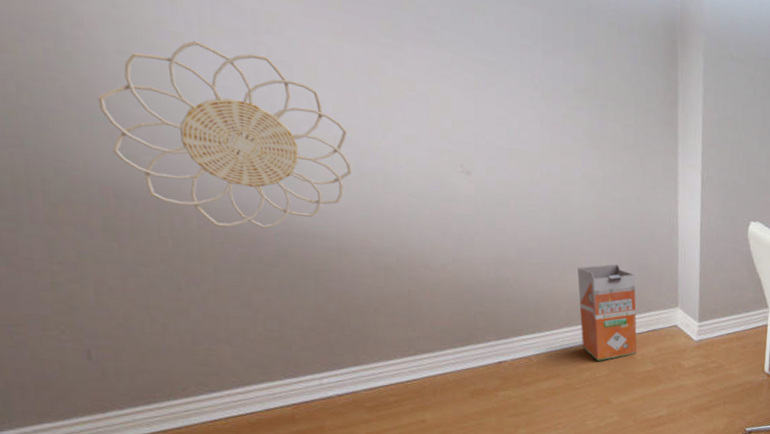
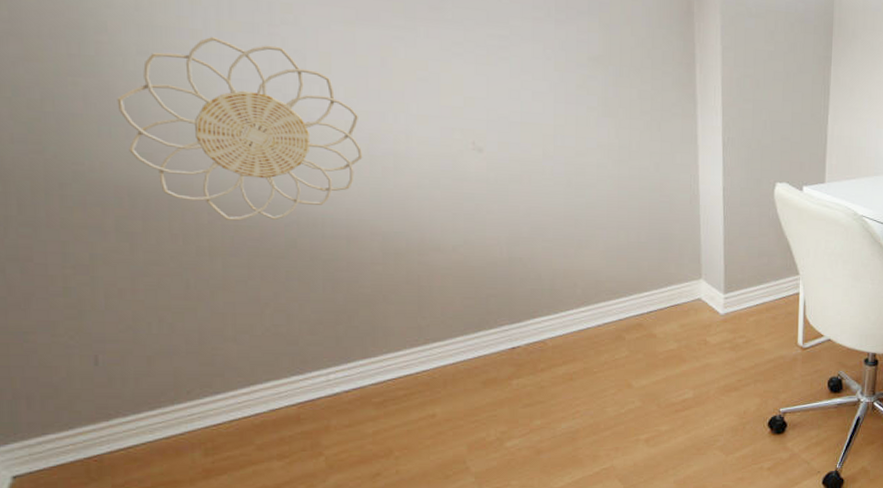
waste bin: present [577,264,637,361] -> none [594,236,659,341]

